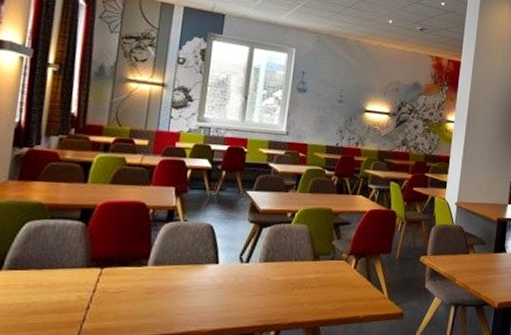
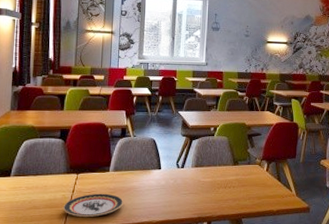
plate: none [77,293,165,324] -> present [63,193,124,217]

